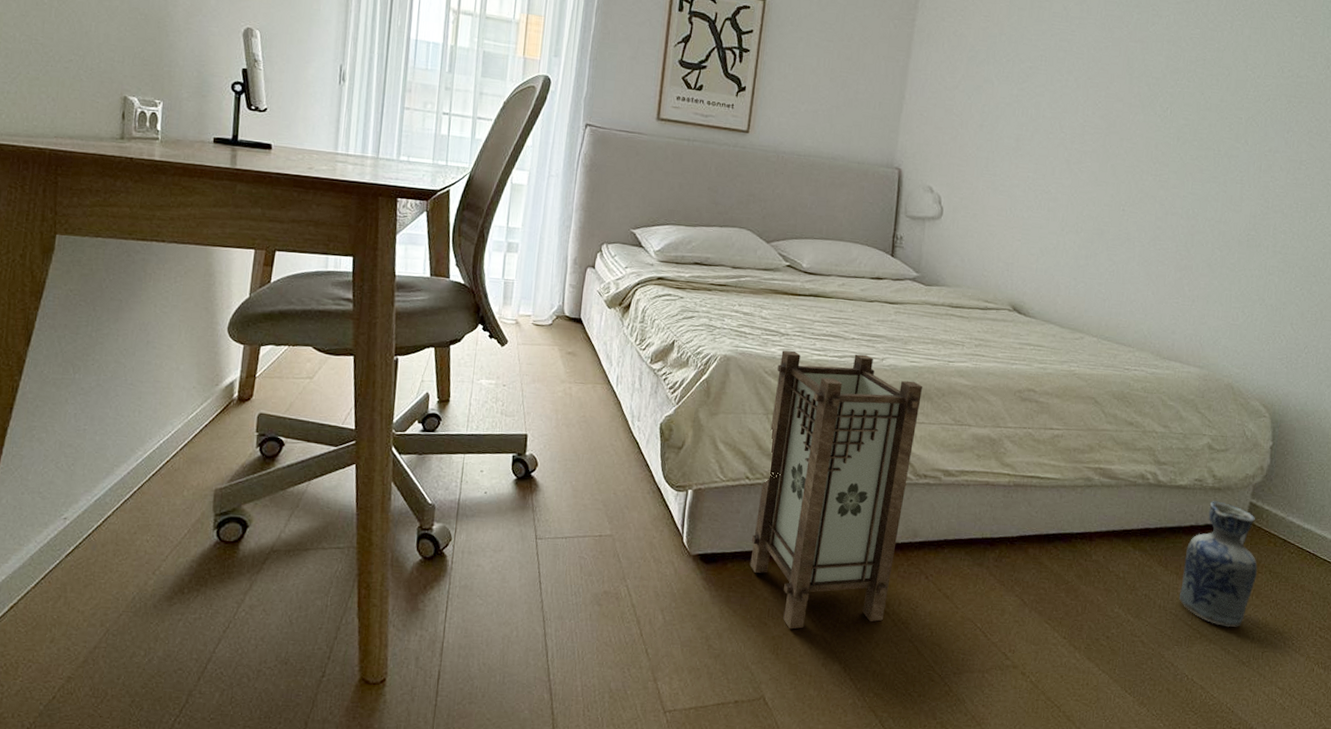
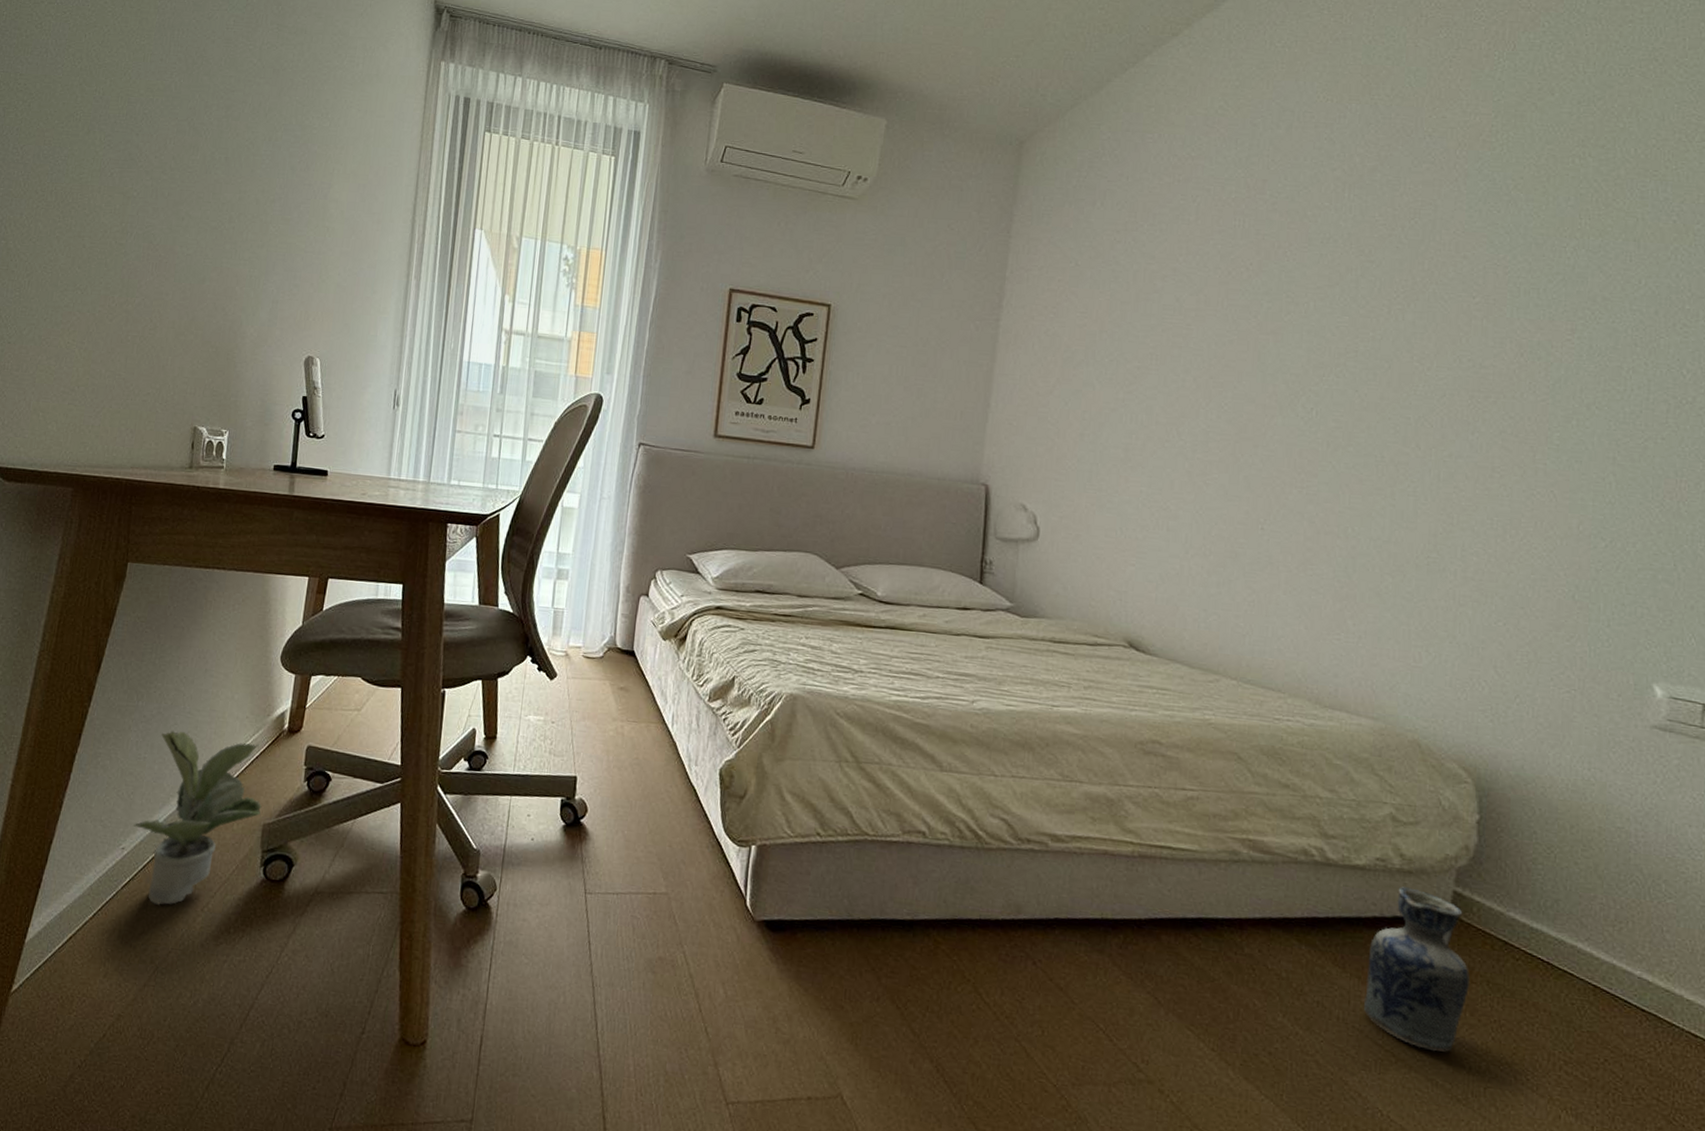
potted plant: none [75,402,212,571] -> present [133,731,261,905]
lantern: present [750,350,922,629] -> none [822,689,1021,1016]

